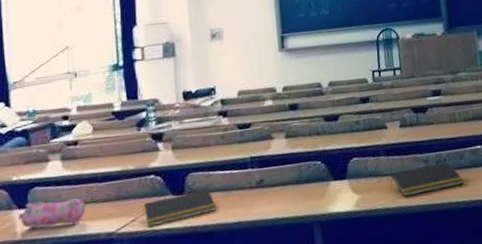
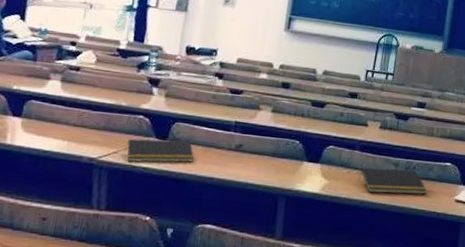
pencil case: present [17,197,86,228] -> none [10,113,76,142]

